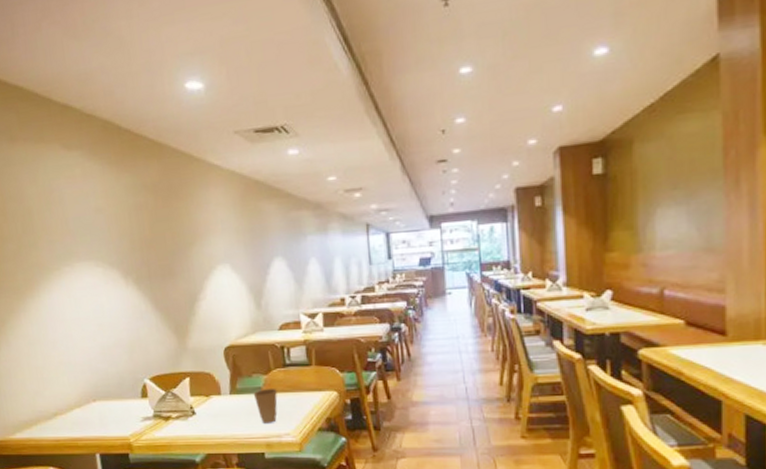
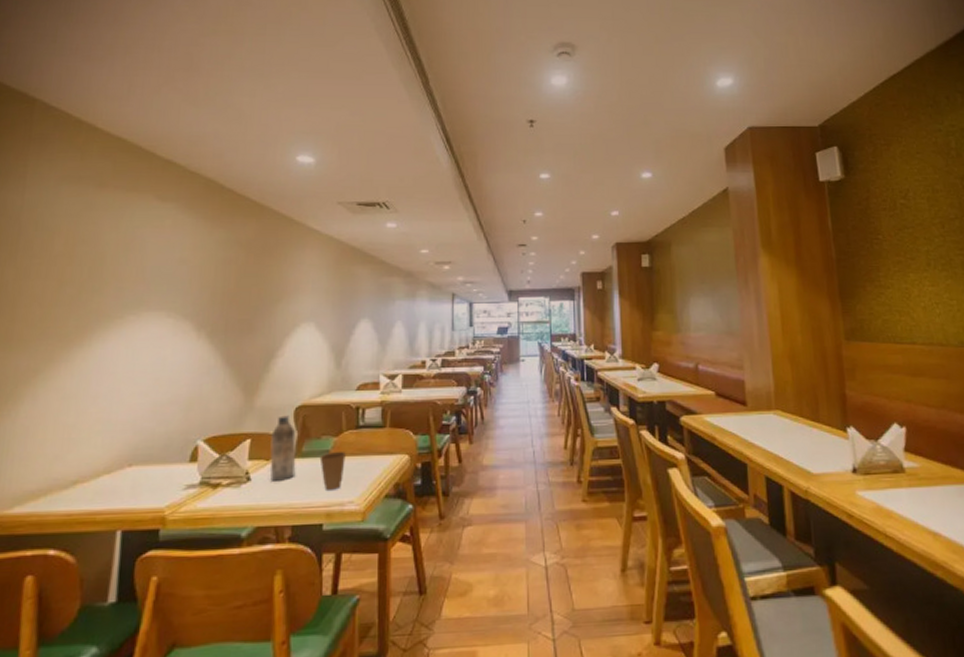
water bottle: none [206,355,234,415] -> present [270,415,297,481]

